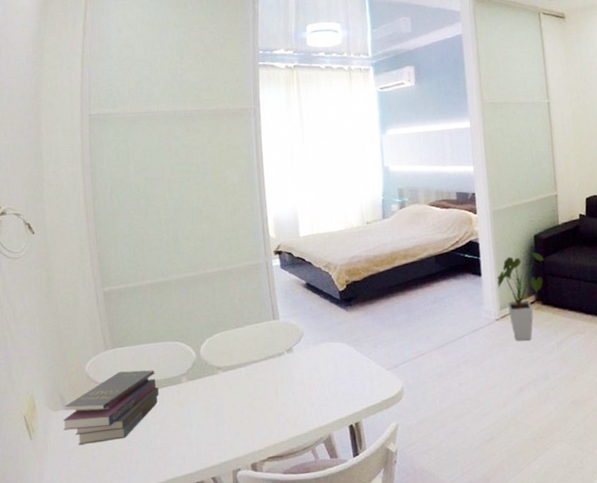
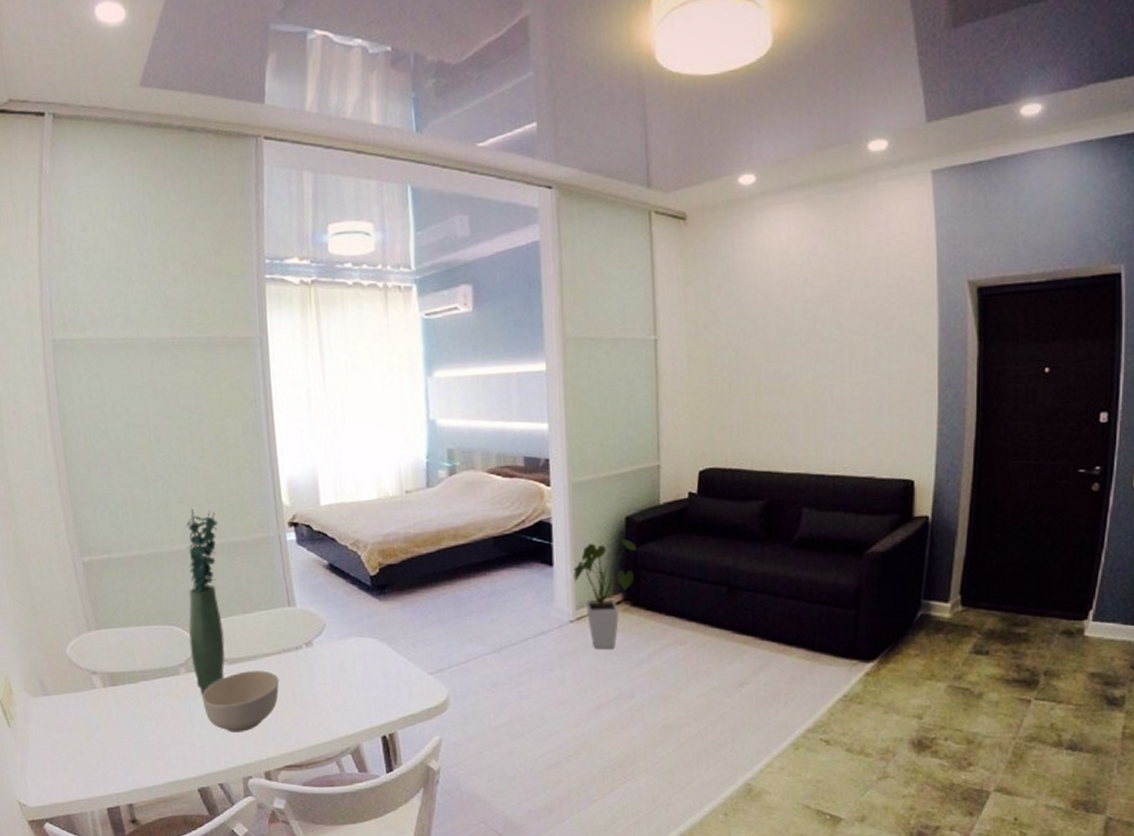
books: present [63,370,159,445] -> none [44,657,154,737]
vase: none [190,244,220,400] -> present [186,509,225,695]
bowl: none [199,375,265,431] -> present [201,671,280,732]

